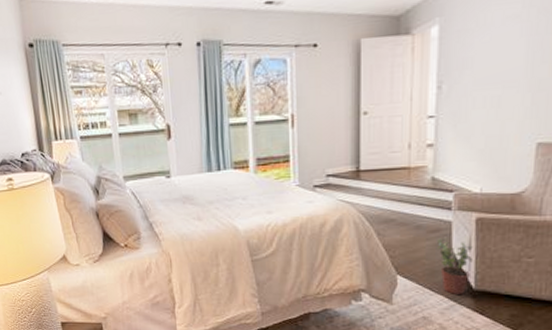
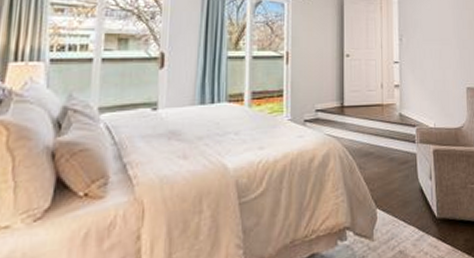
potted plant: present [437,238,473,294] -> none [407,169,433,224]

